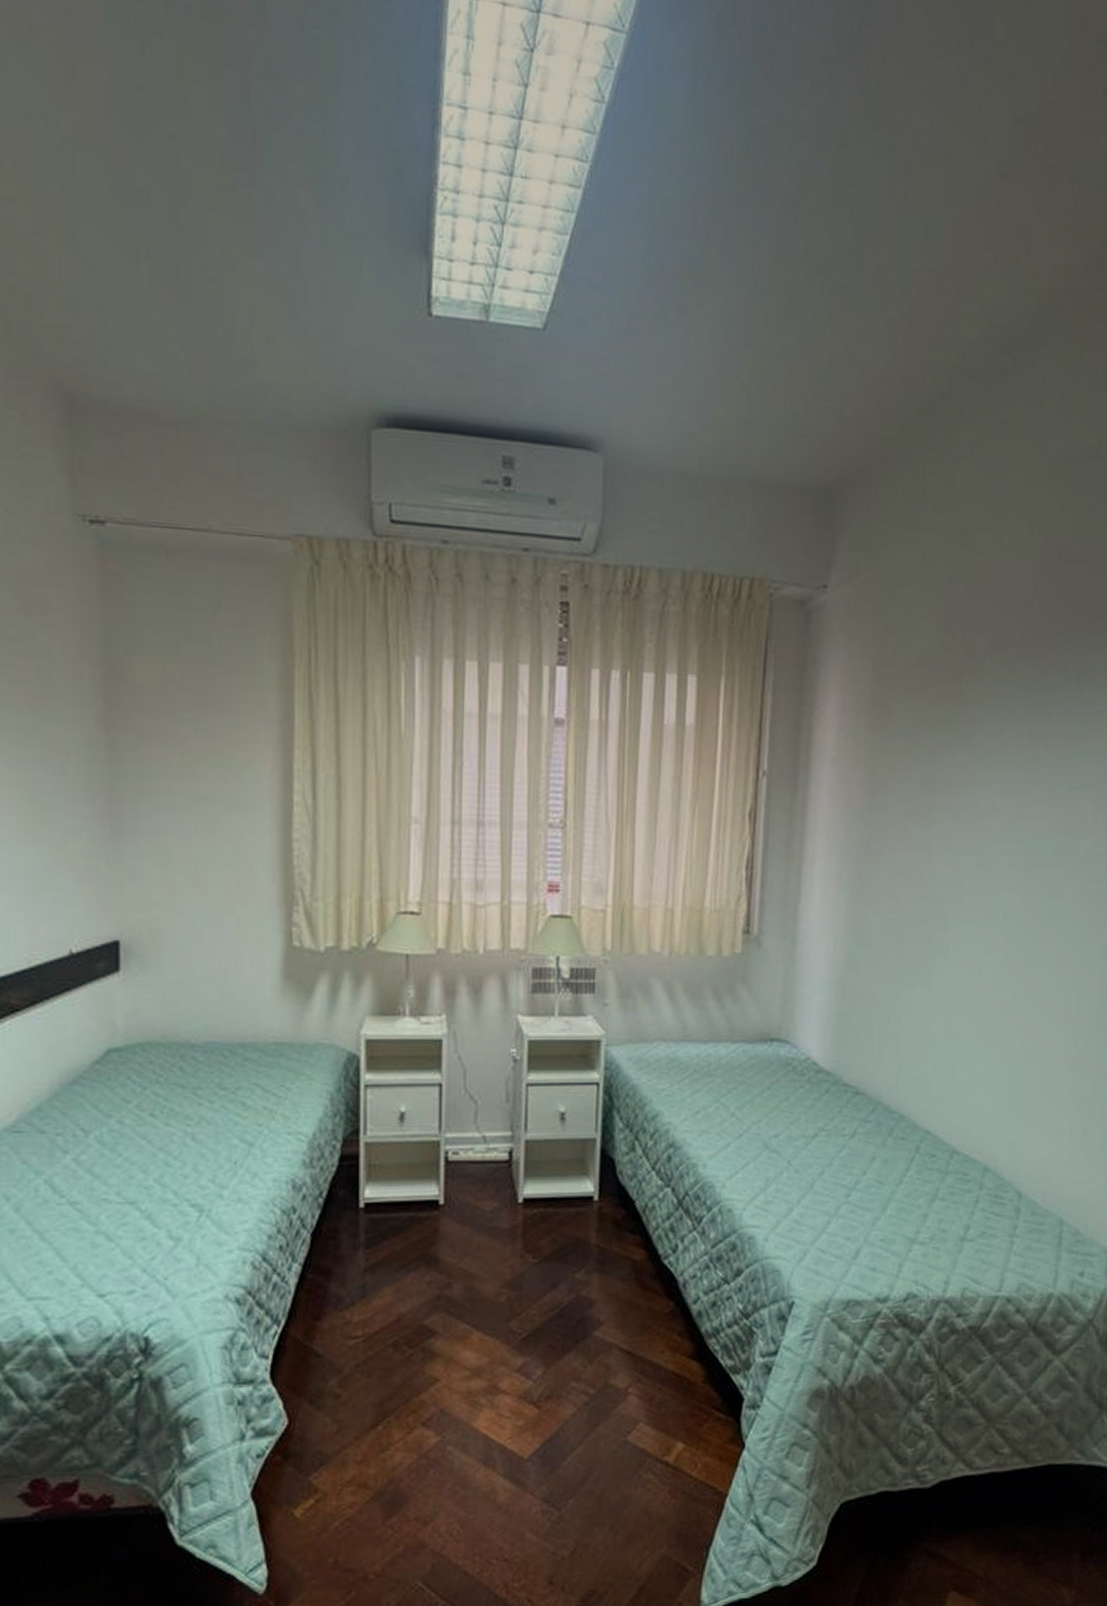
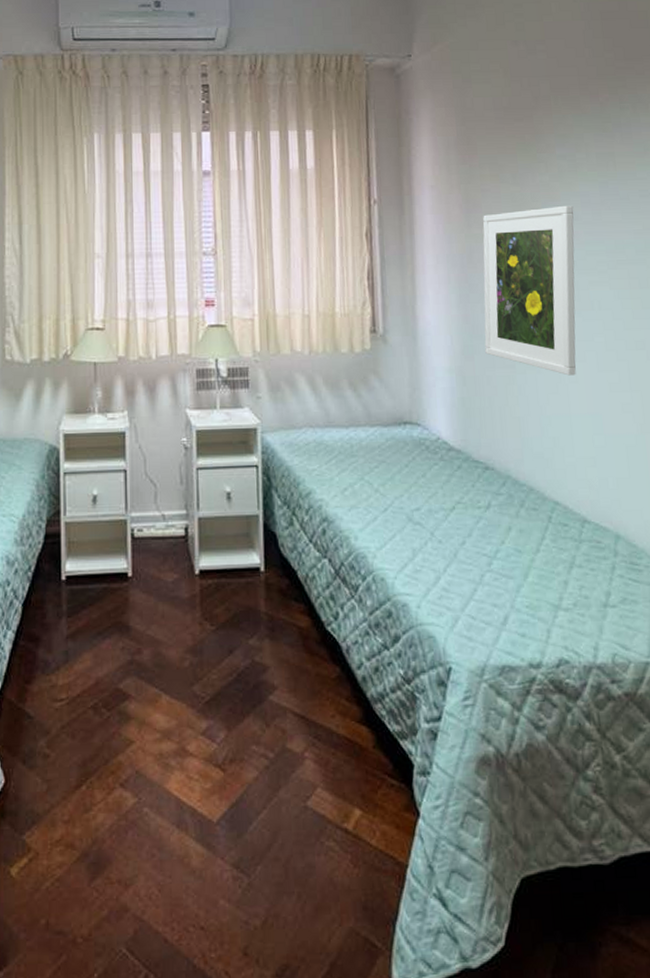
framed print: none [871,793,993,993] -> present [482,205,576,376]

